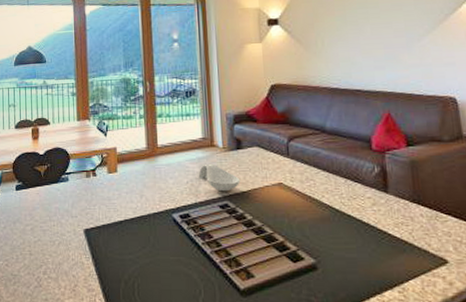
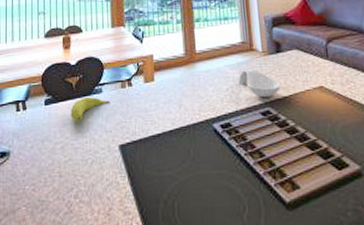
fruit: none [39,185,76,208] -> present [70,97,110,123]

